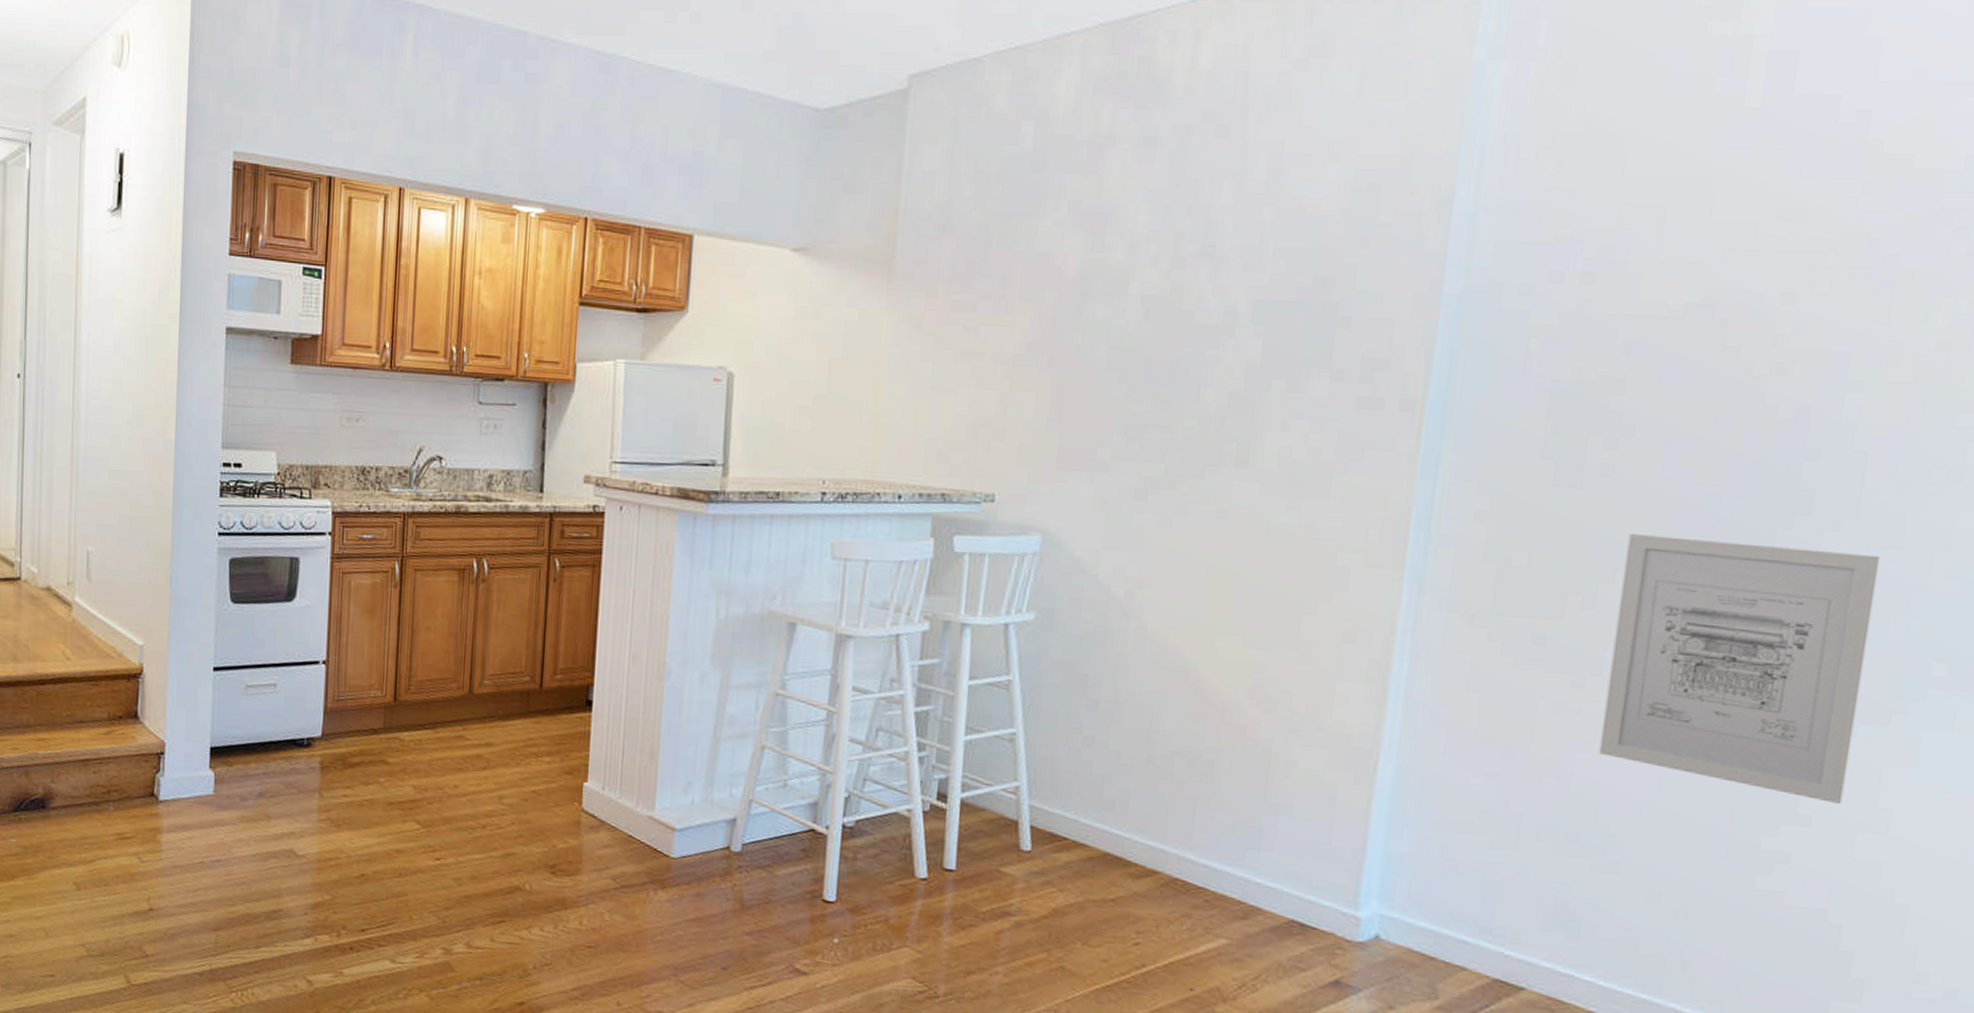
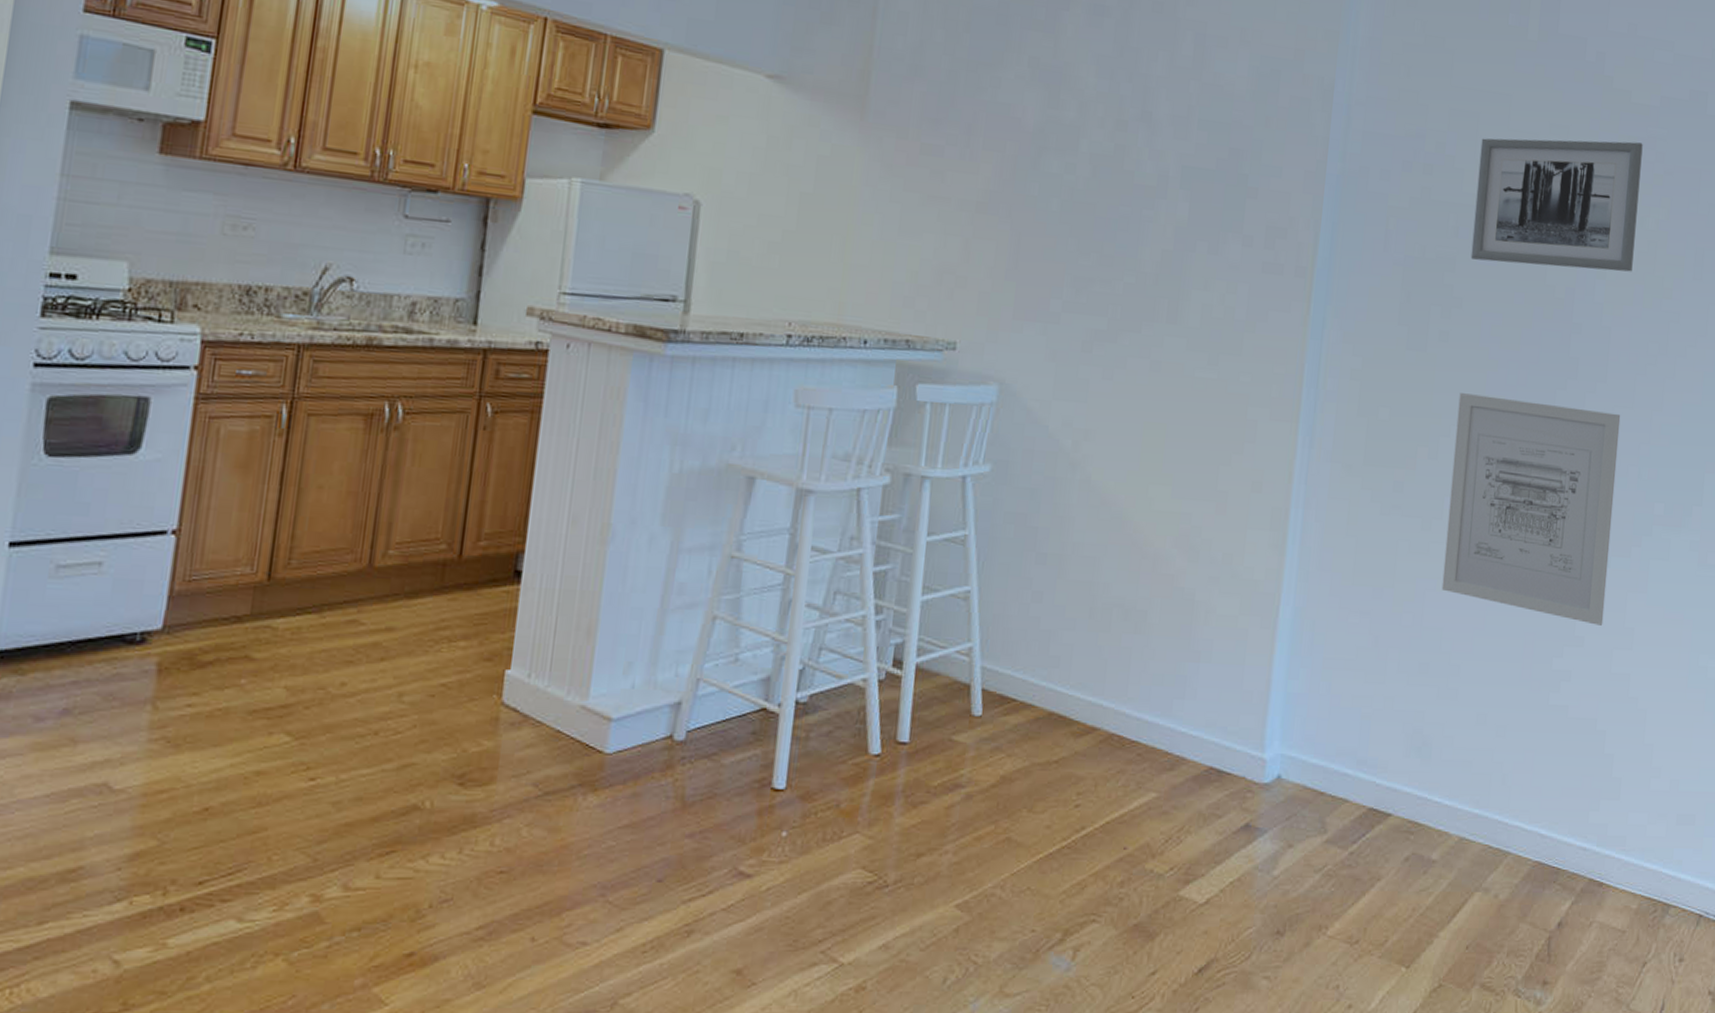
wall art: none [1649,218,1932,383] -> present [1470,138,1643,272]

